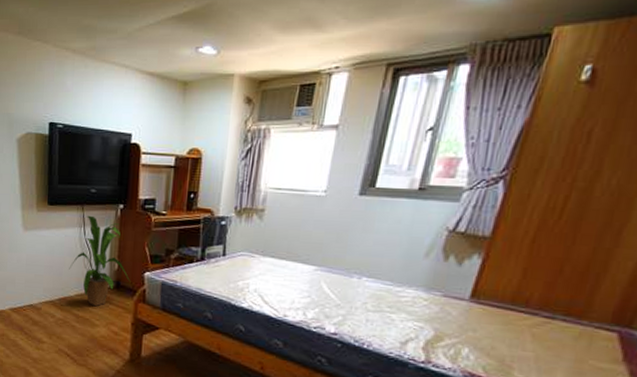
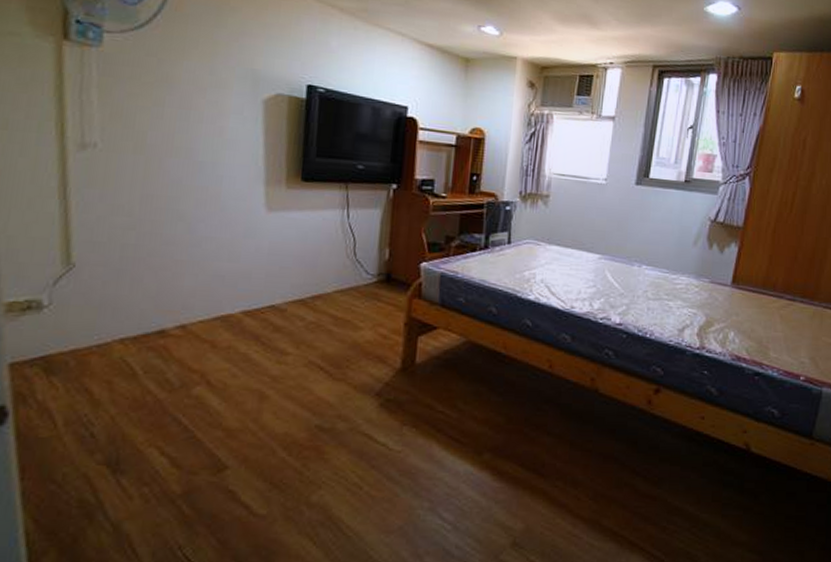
house plant: present [69,215,130,307] -> none [326,195,403,305]

